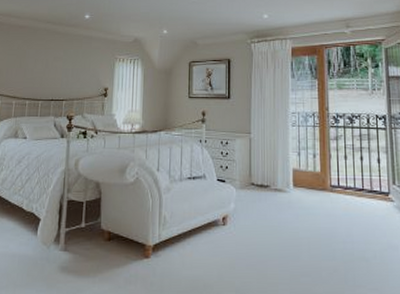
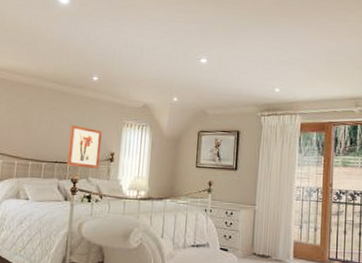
wall art: none [62,62,95,105] -> present [66,124,102,169]

